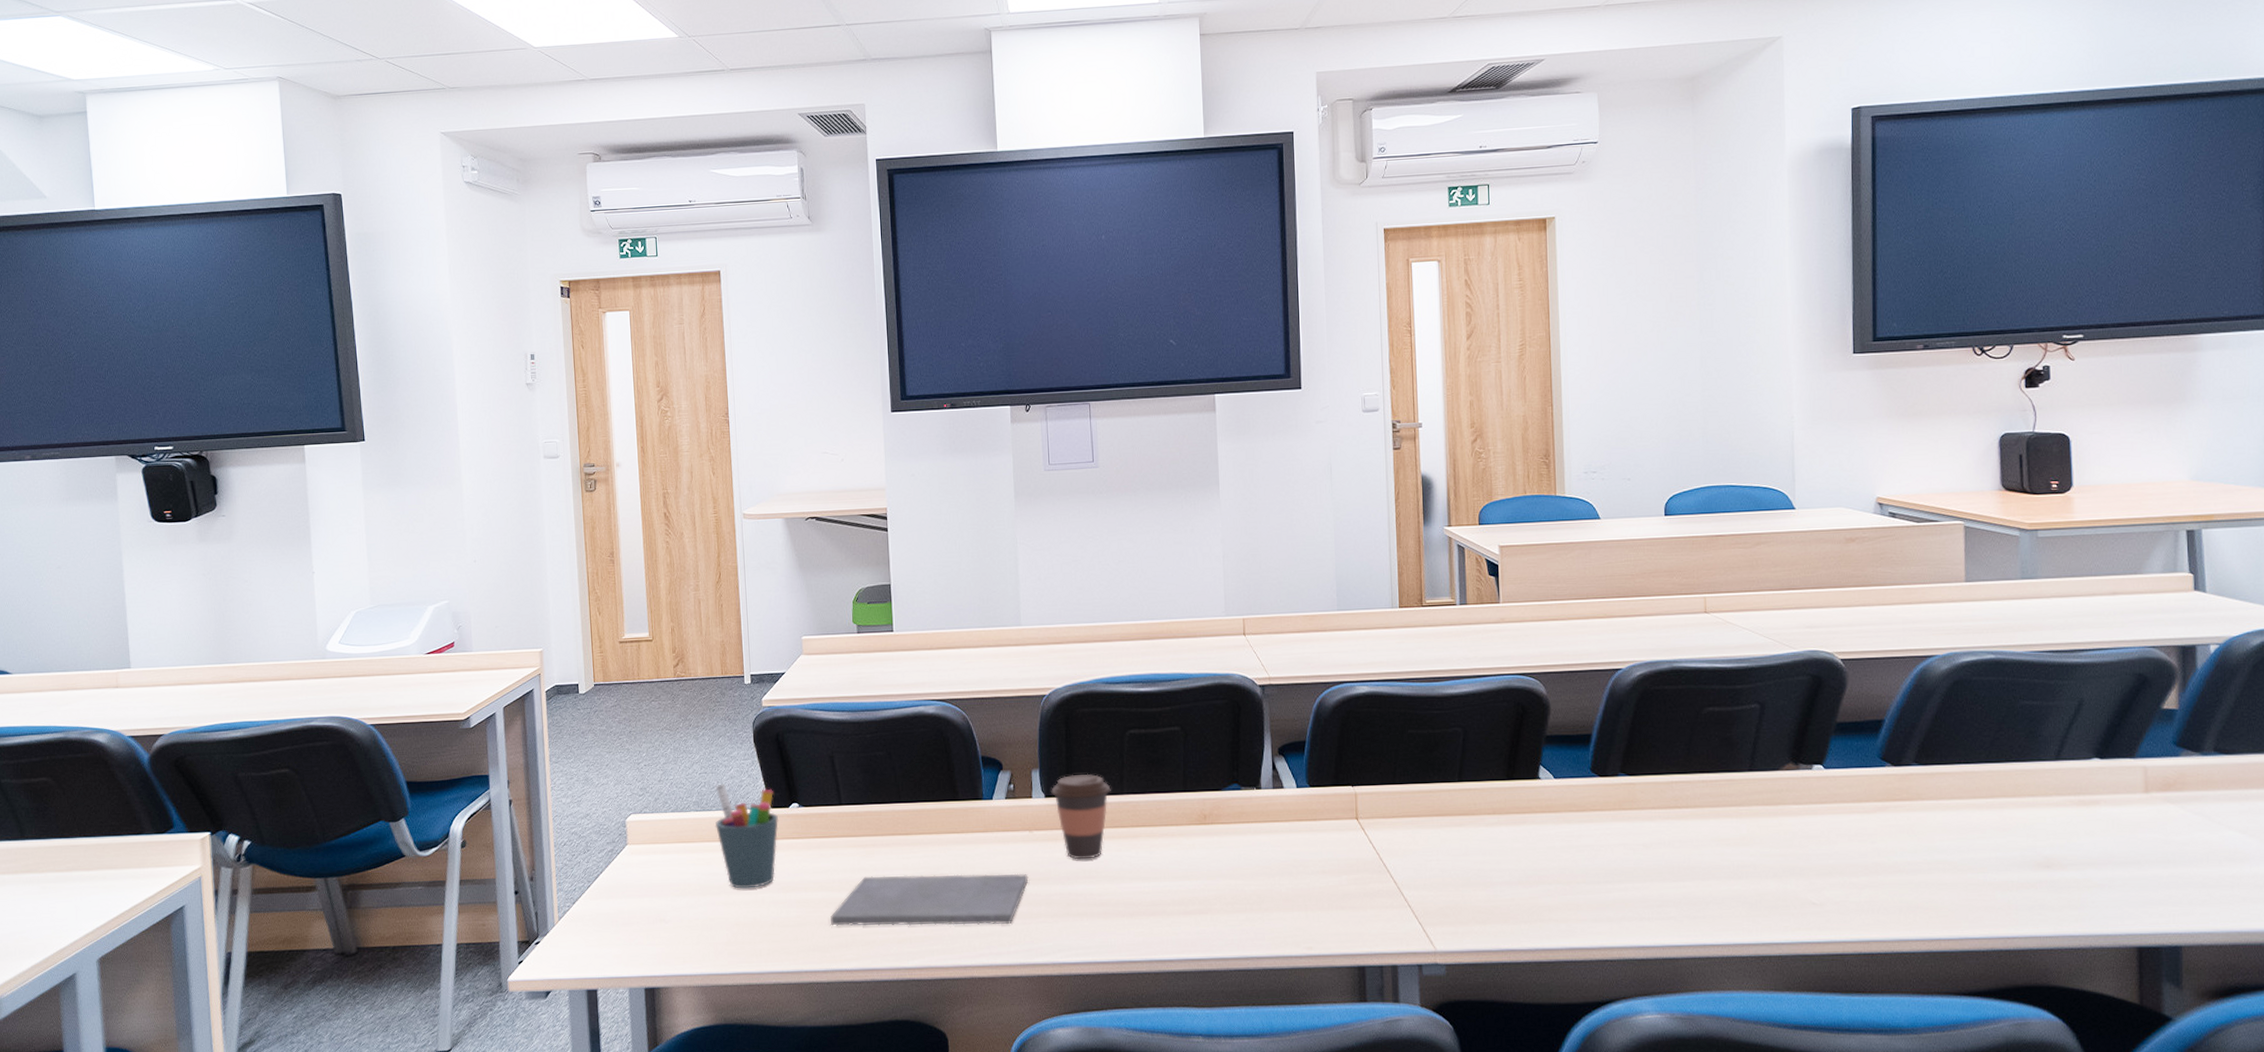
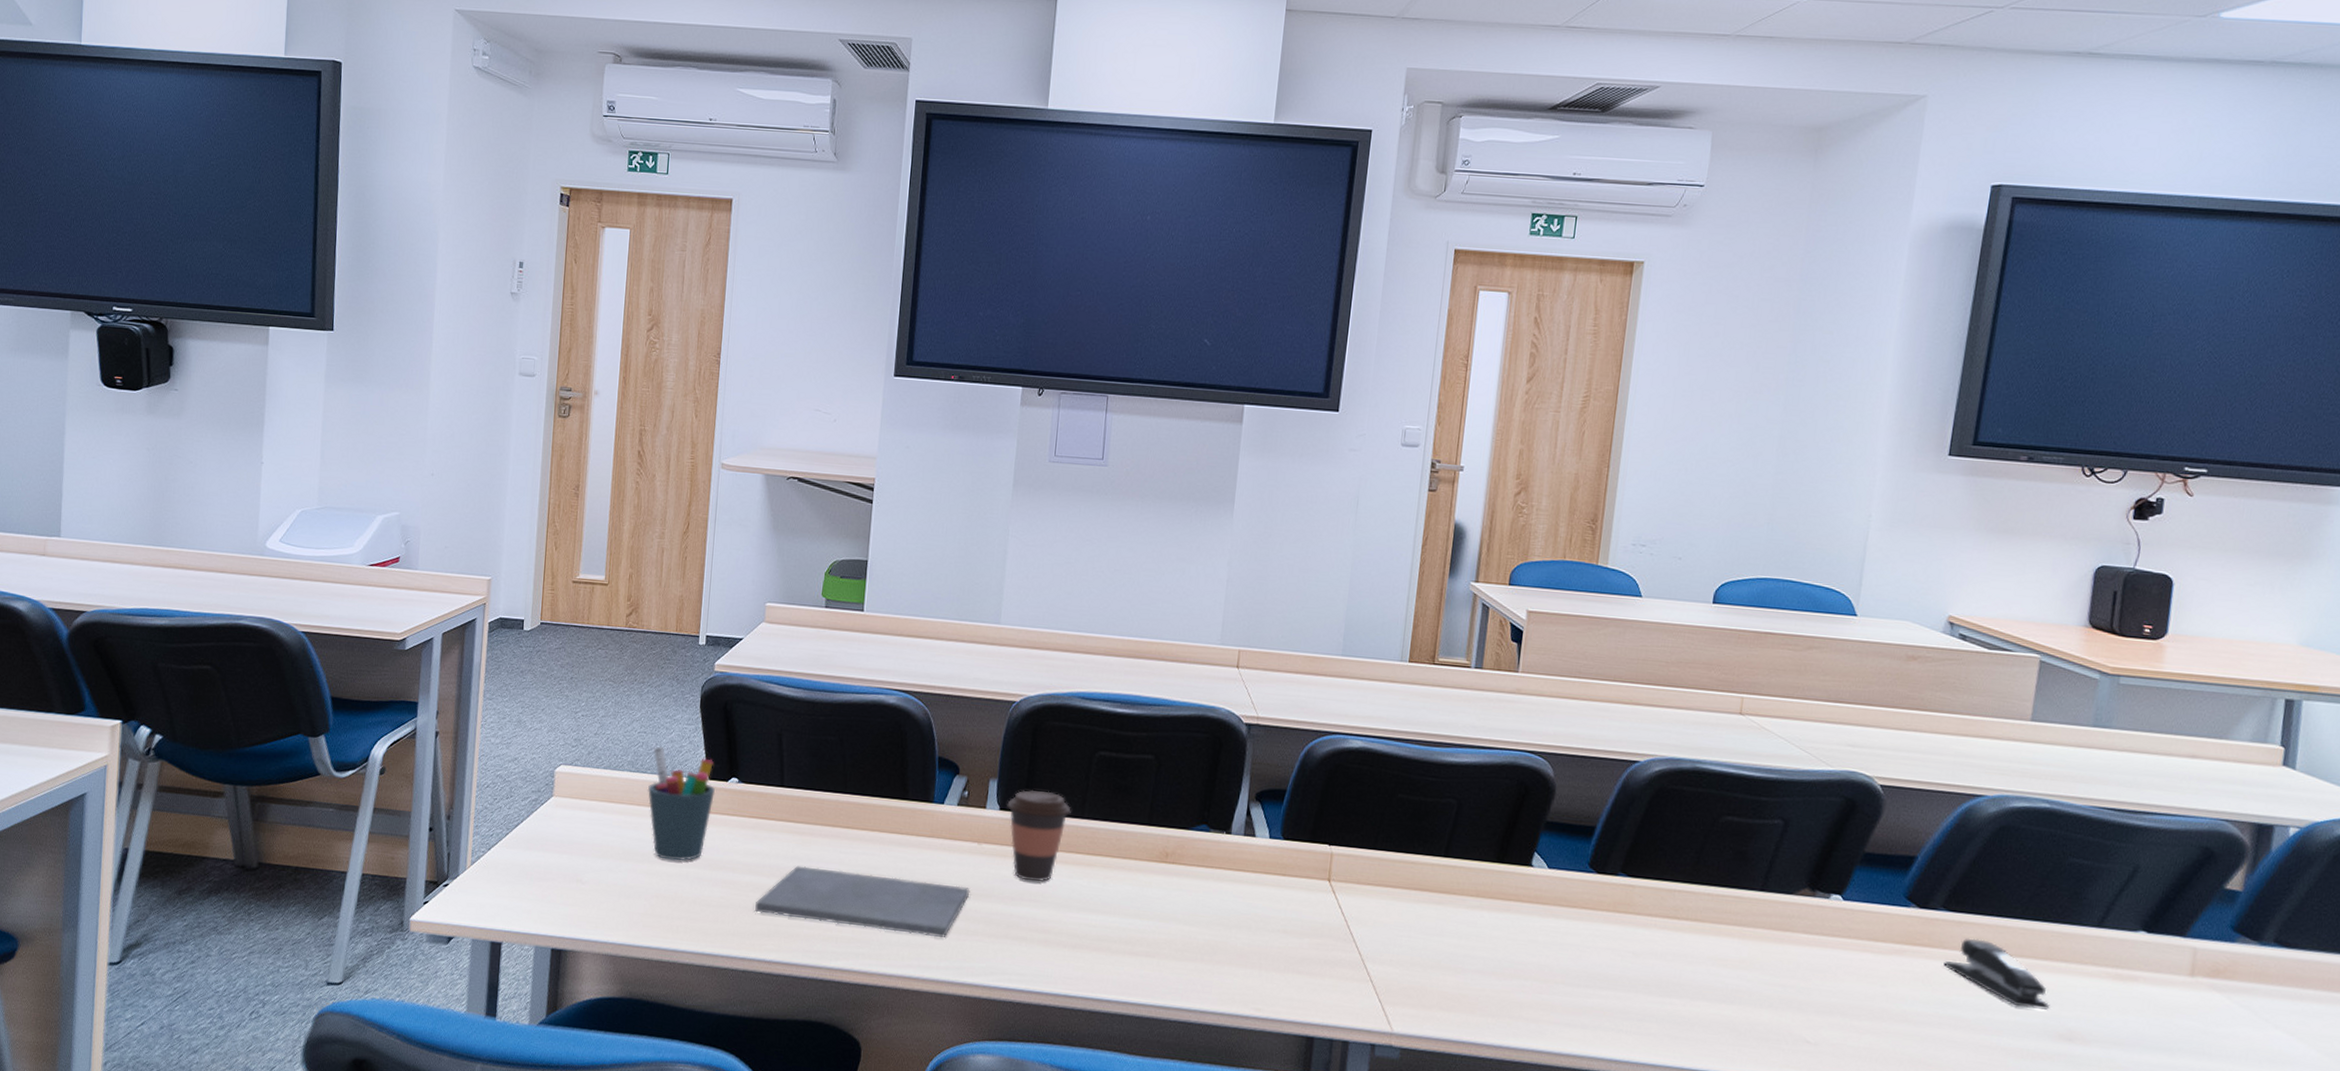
stapler: none [1924,786,2025,843] -> present [1943,938,2050,1010]

